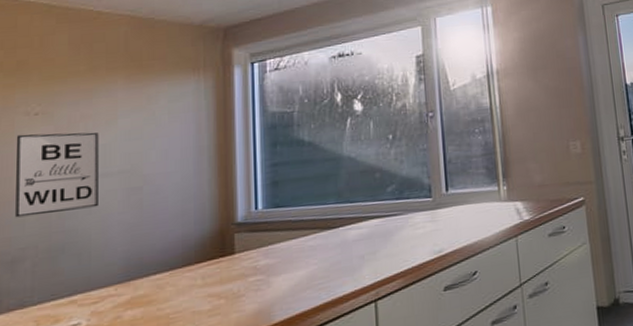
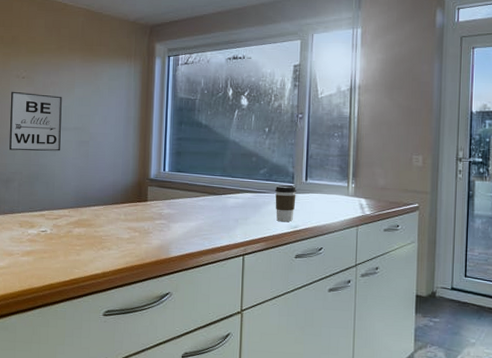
coffee cup: none [408,200,437,249] -> present [274,185,297,222]

